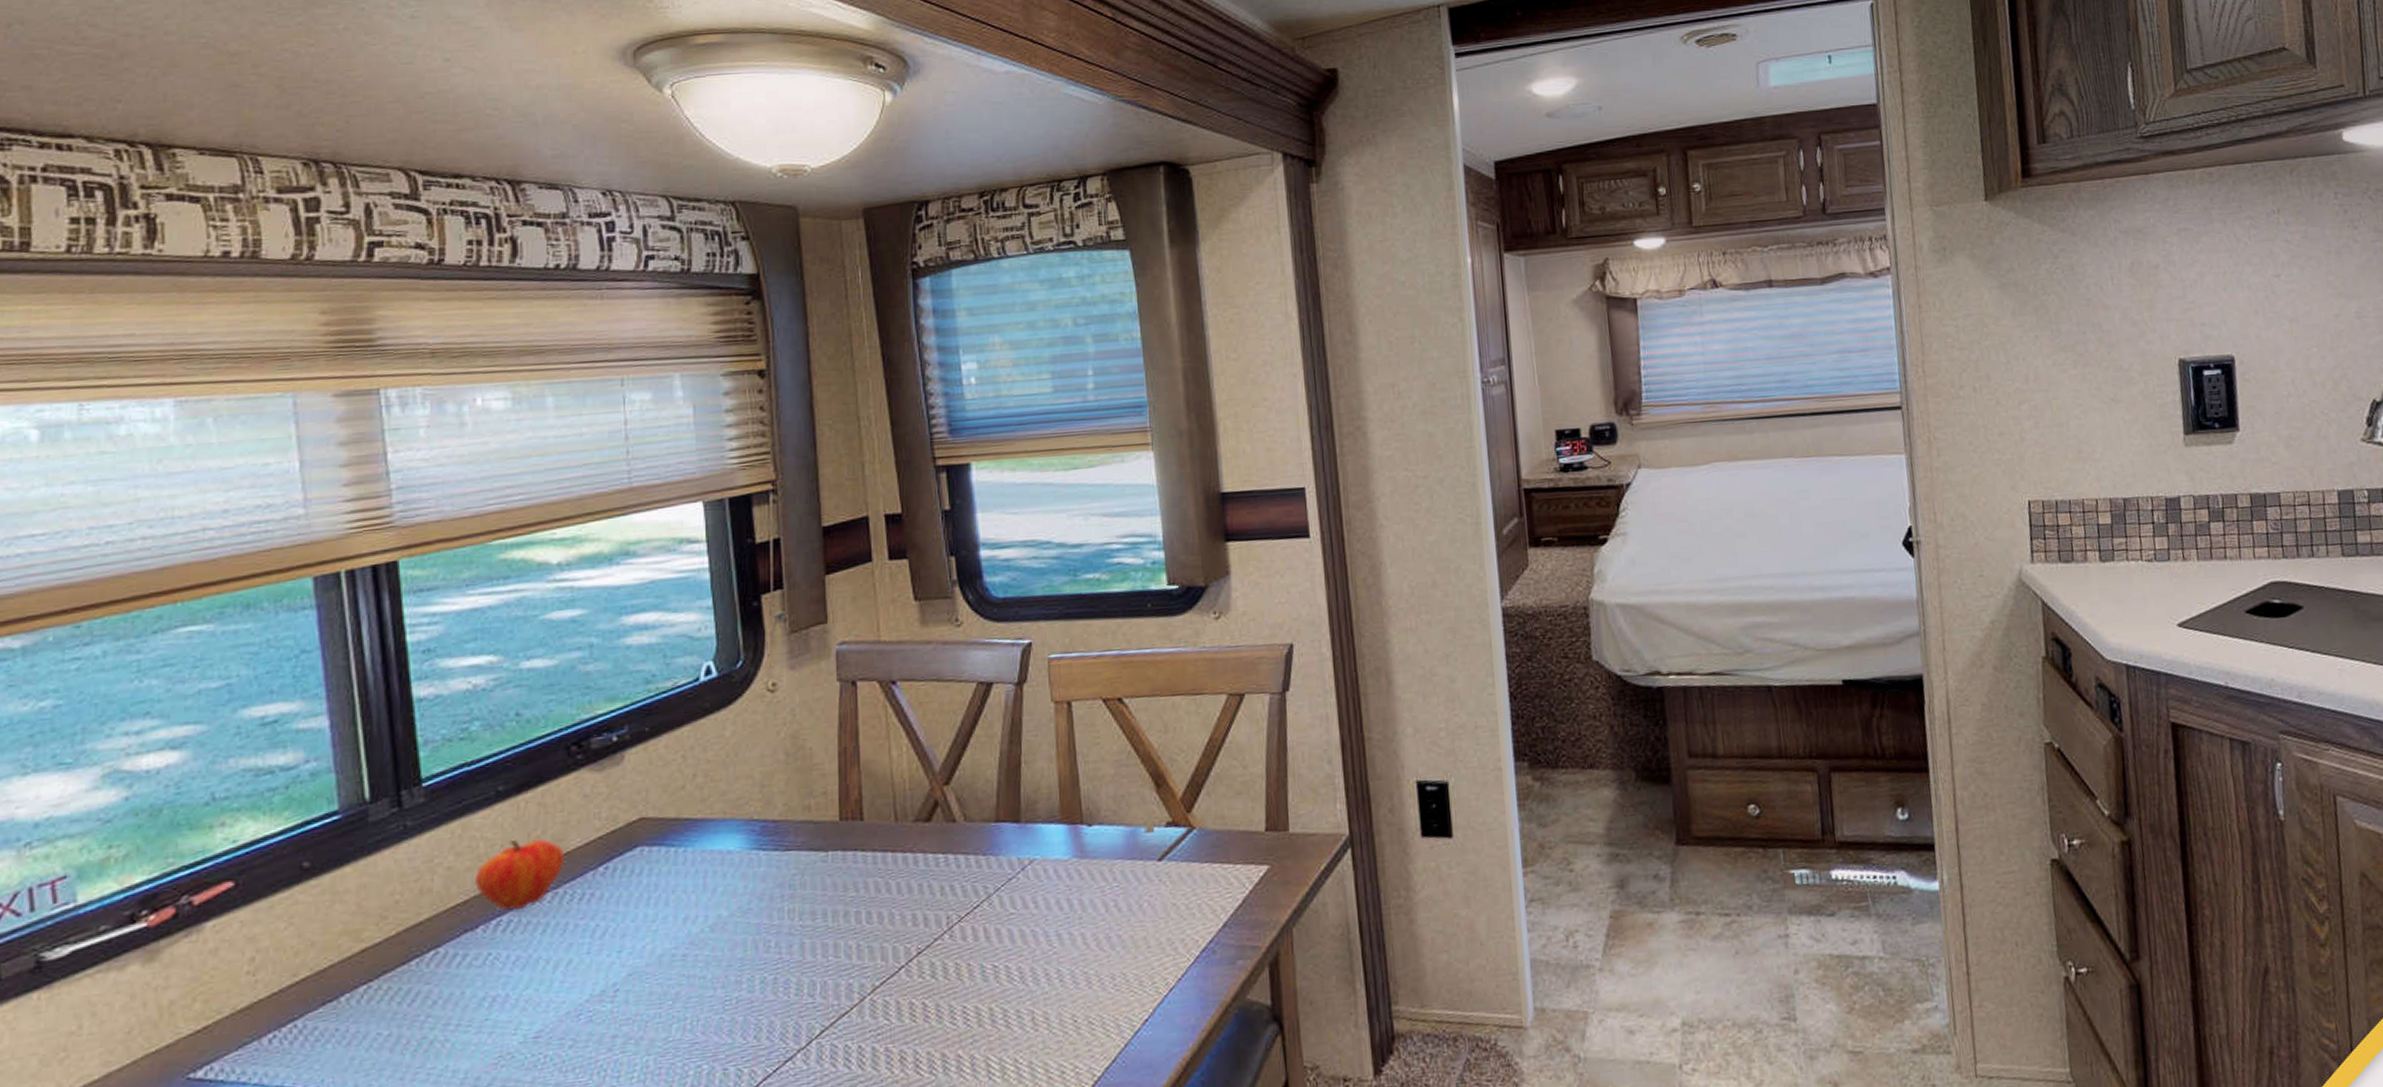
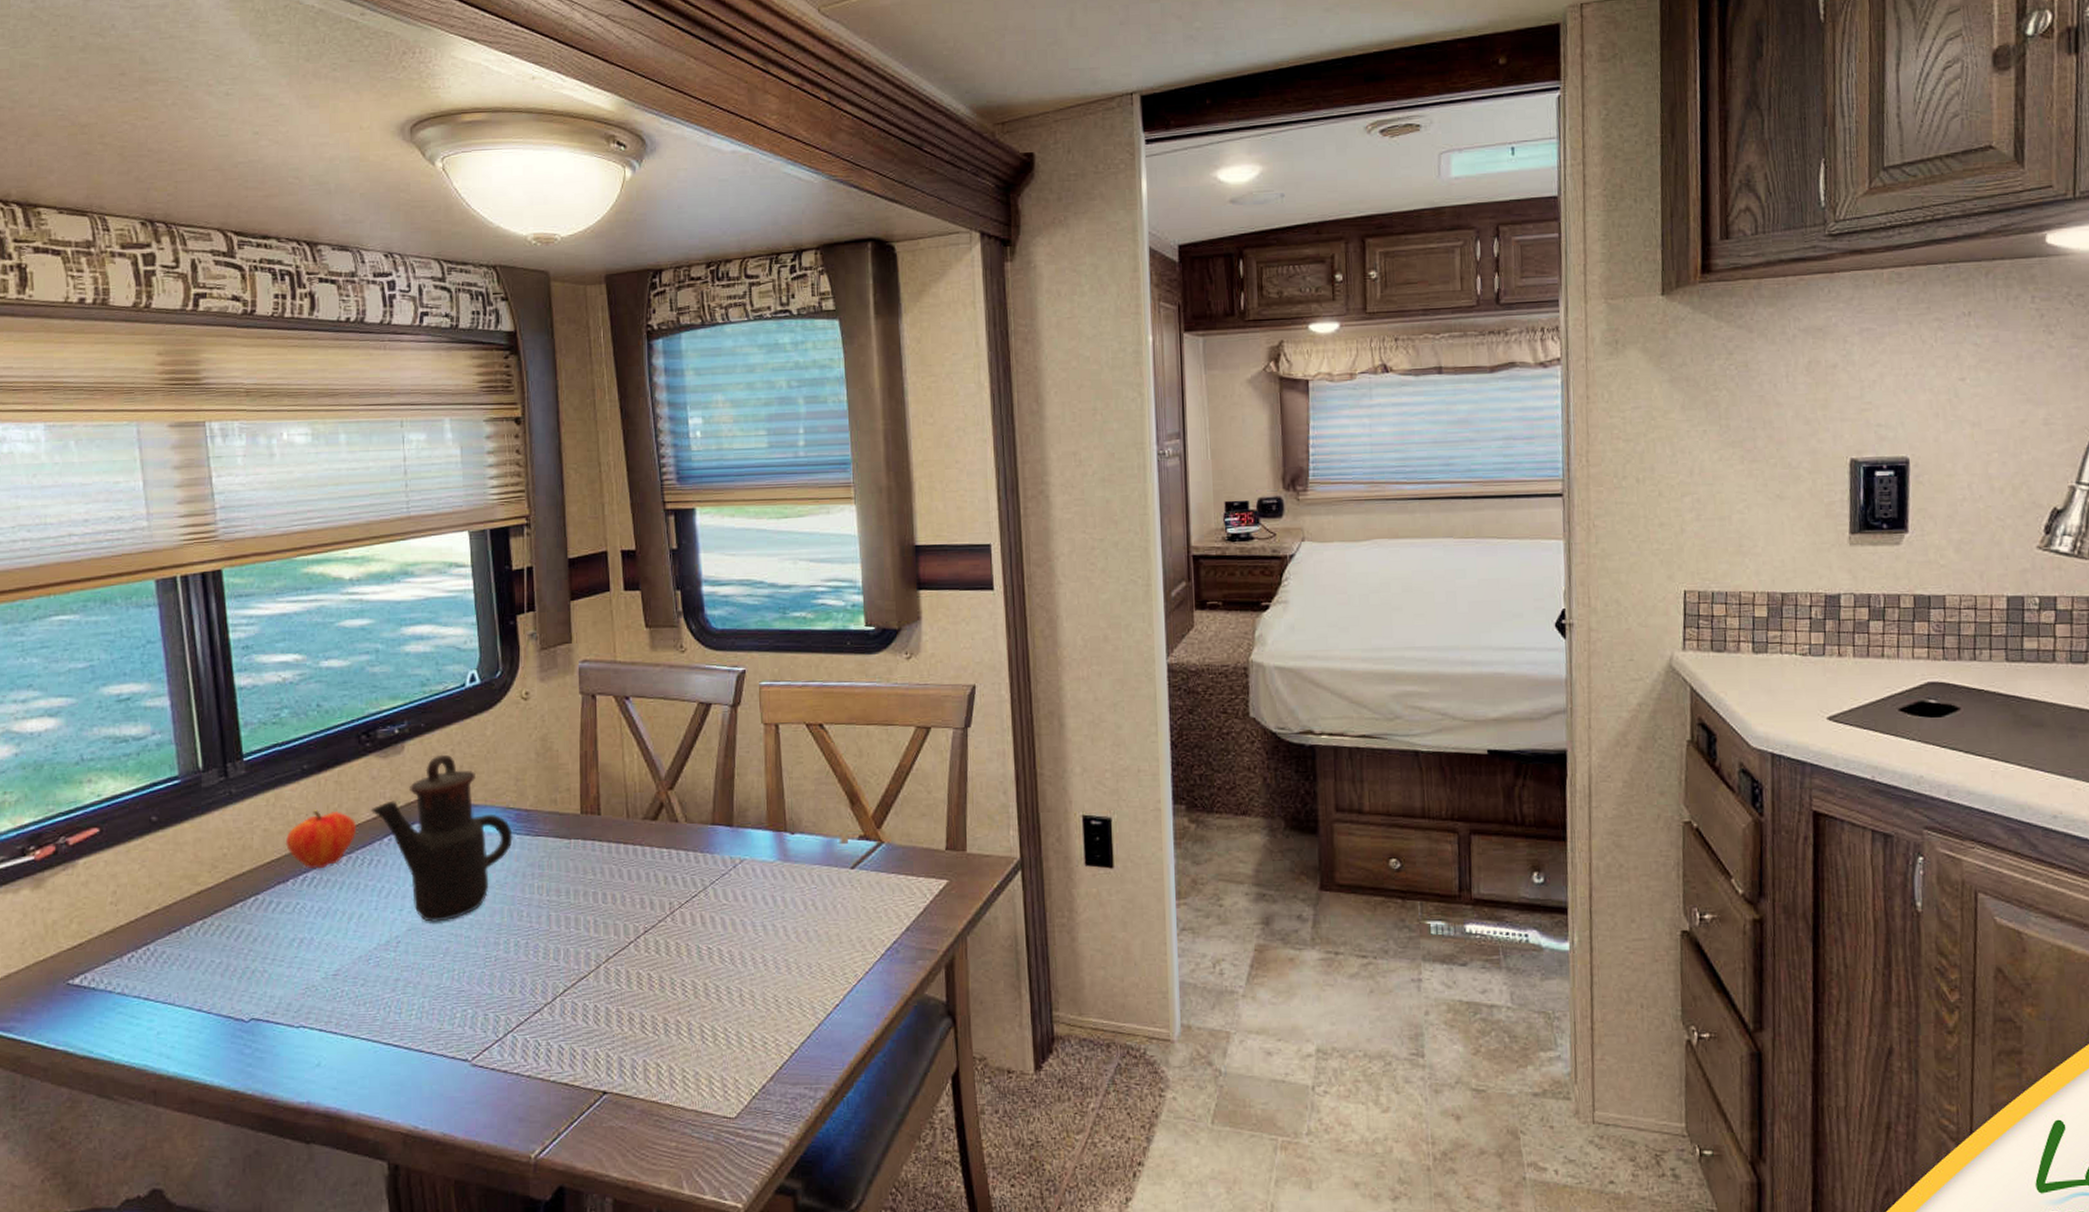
teapot: none [582,762,758,963] -> present [370,754,513,922]

